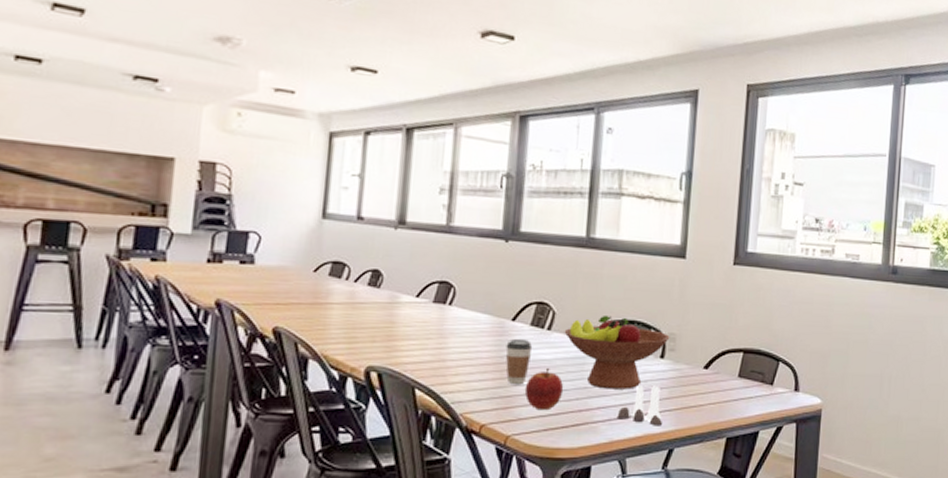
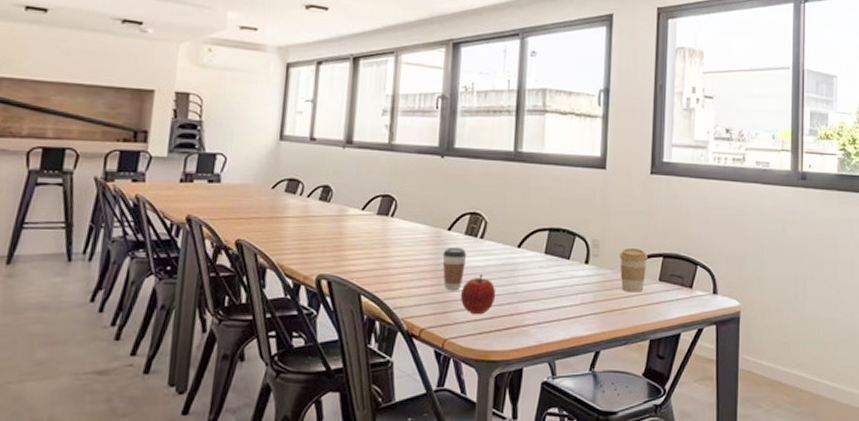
fruit bowl: present [564,314,670,390] -> none [495,223,594,294]
salt and pepper shaker set: present [616,385,663,426] -> none [545,290,590,329]
coffee cup: none [697,342,727,389] -> present [620,247,648,292]

